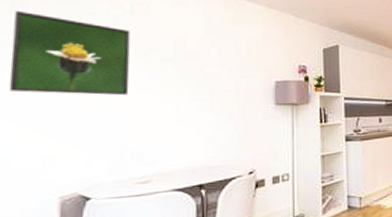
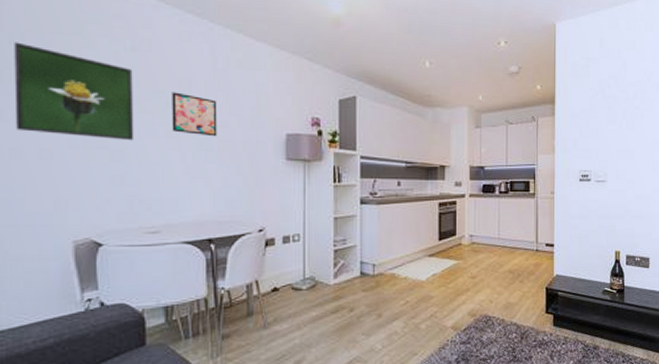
wall art: none [166,49,211,88] -> present [172,92,217,137]

